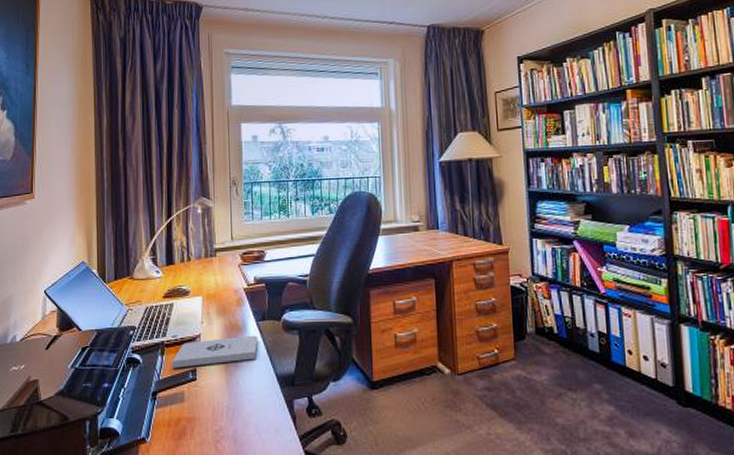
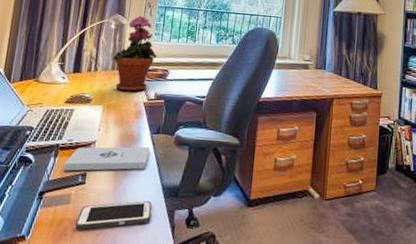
cell phone: none [194,393,270,427] -> present [75,201,152,229]
potted plant: none [205,196,250,279] -> present [113,16,157,92]

